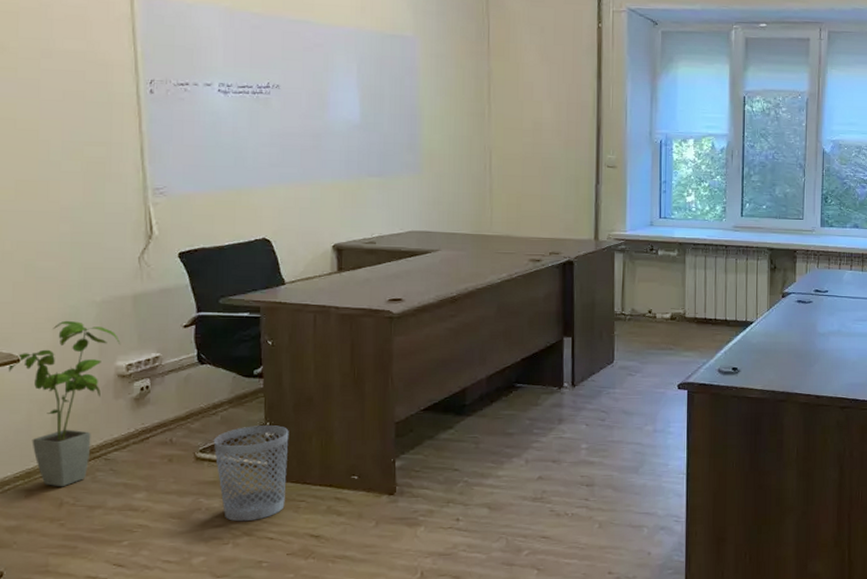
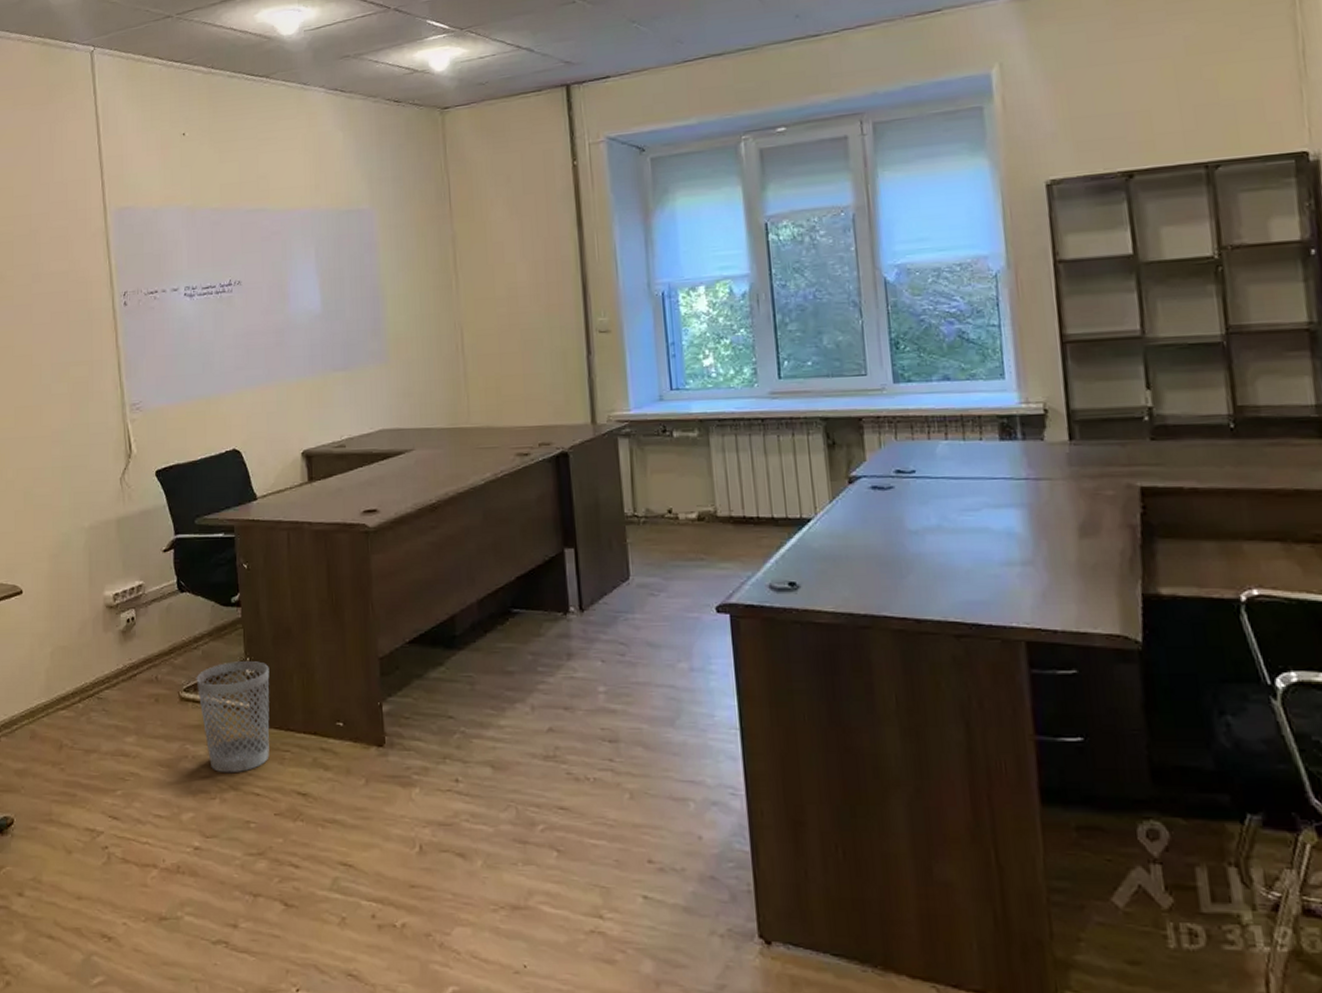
house plant: present [9,320,121,487] -> none [14,548,108,728]

